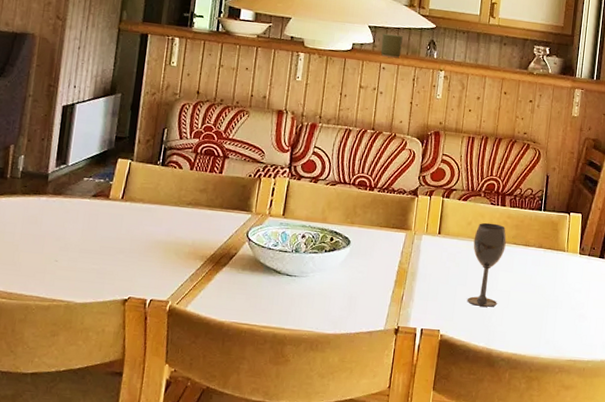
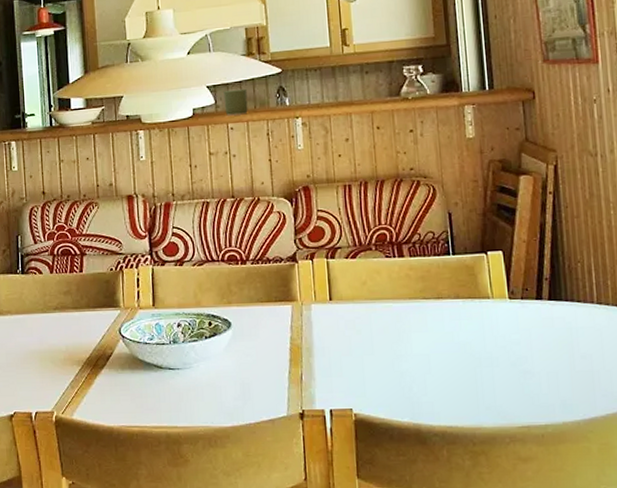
wine glass: present [467,222,507,307] -> none [372,278,416,376]

